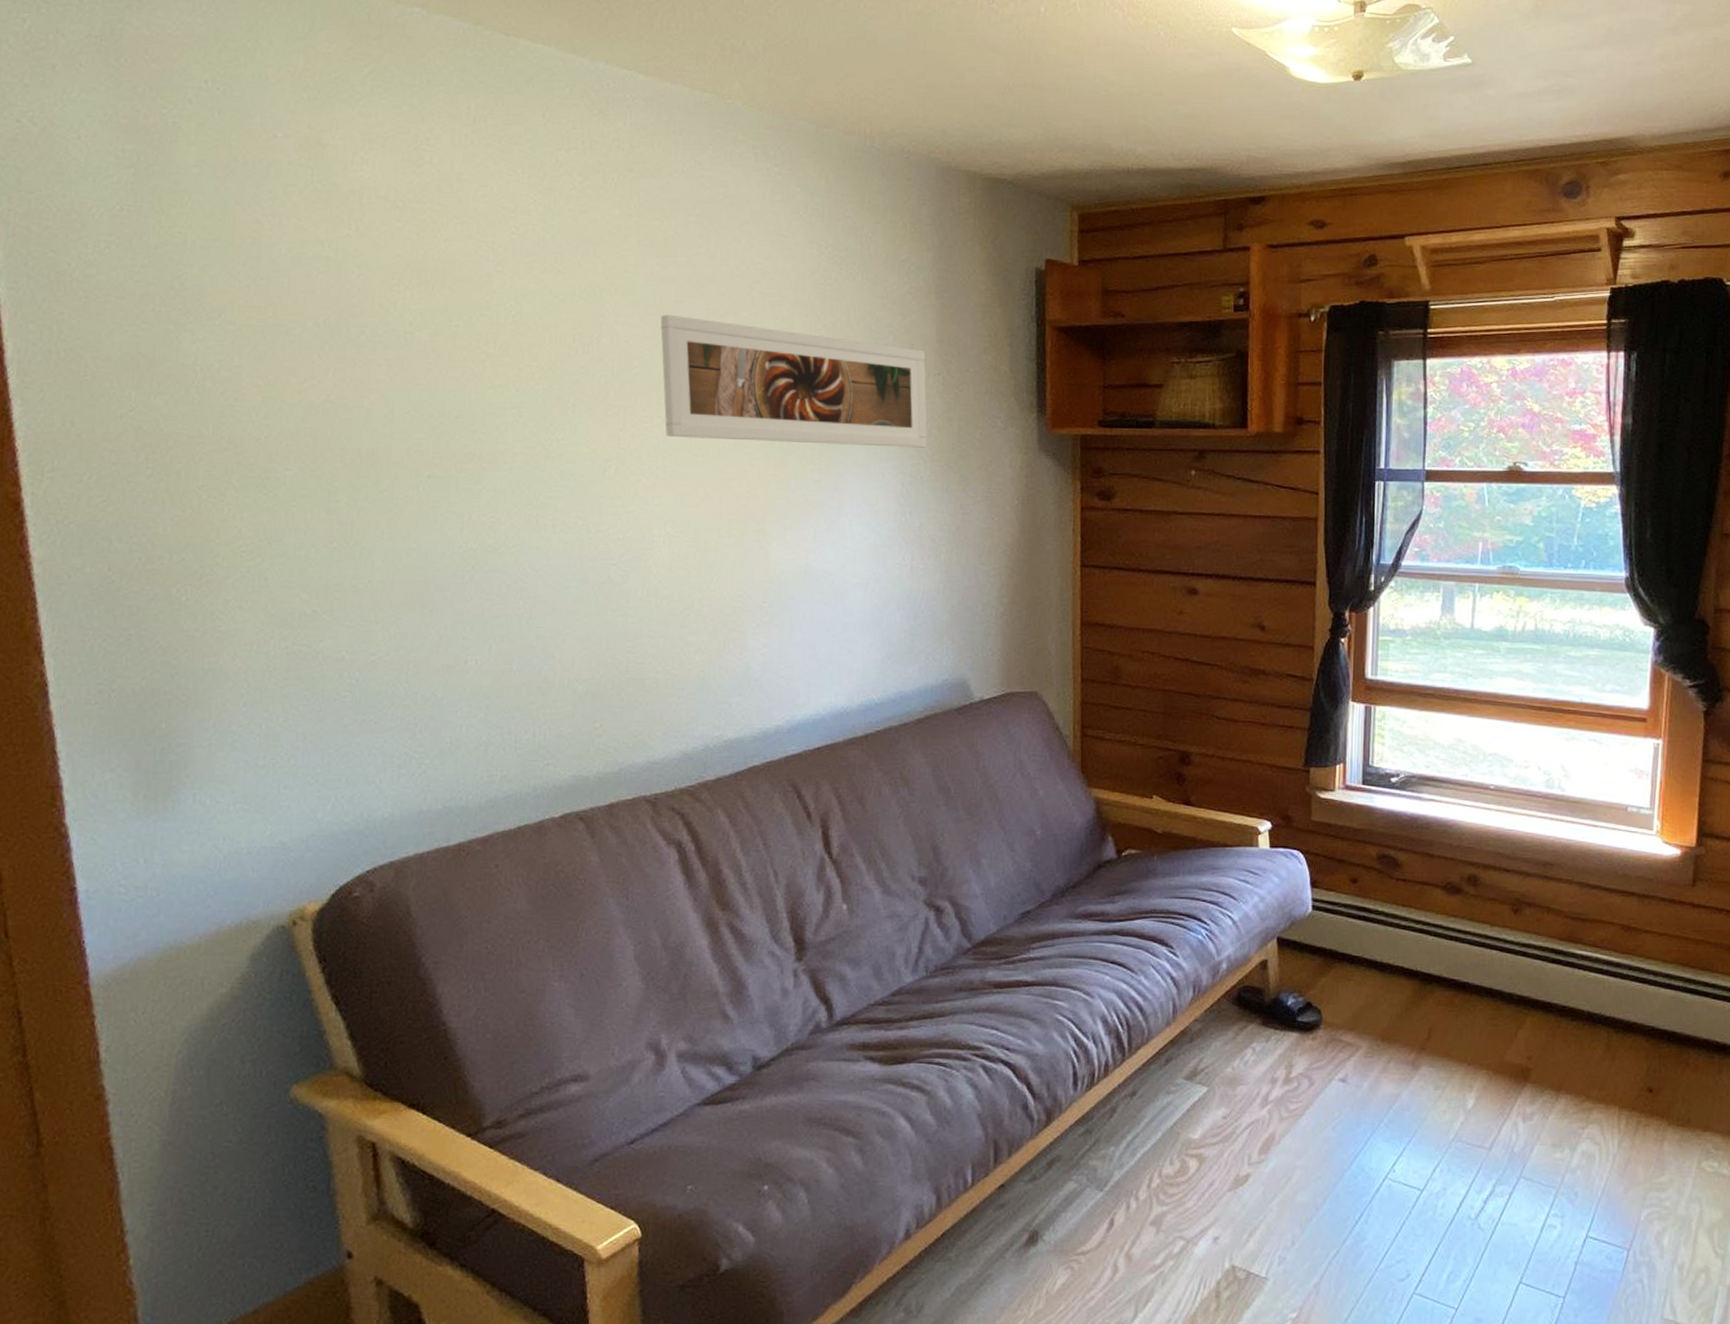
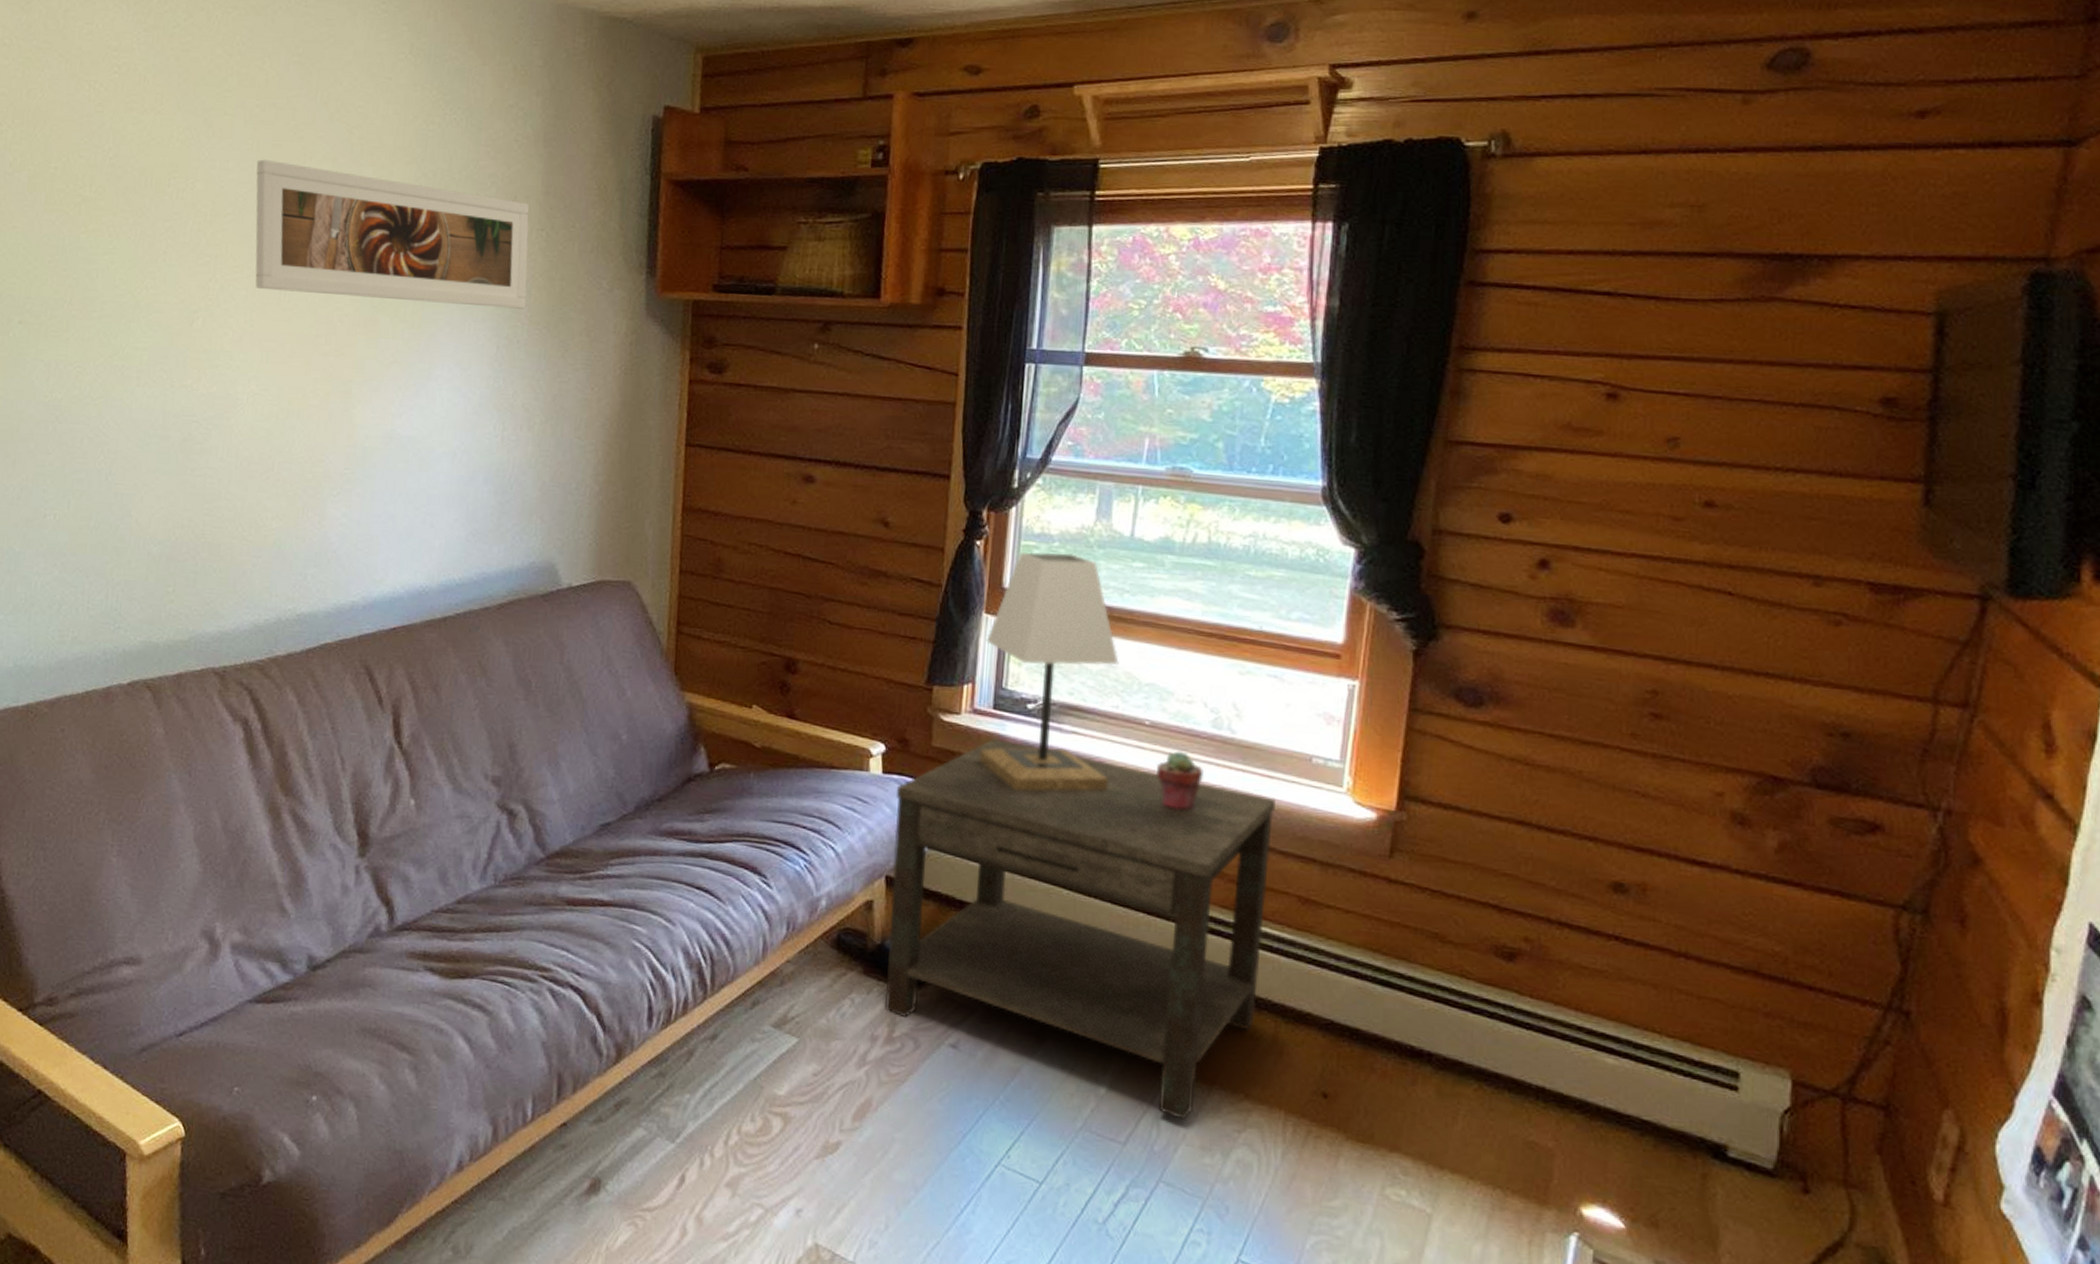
side table: none [1281,810,1600,1123] -> present [883,738,1275,1120]
lamp: none [1353,644,1466,854] -> present [980,552,1119,791]
potted succulent: none [1502,809,1540,860] -> present [1157,751,1204,811]

